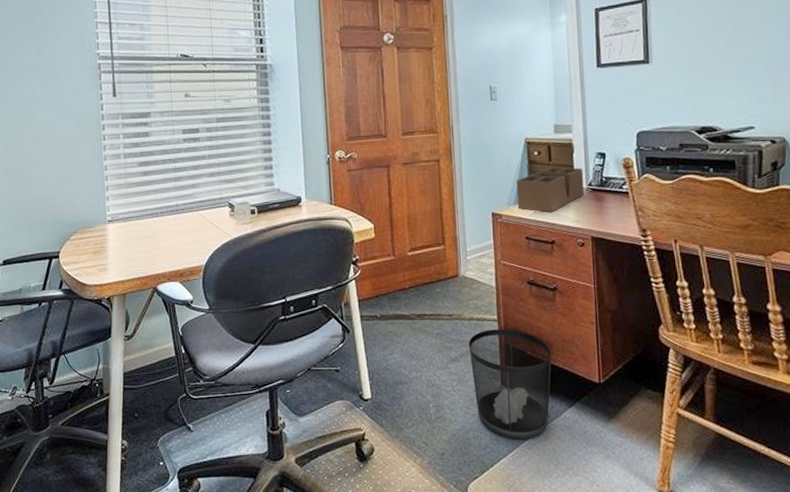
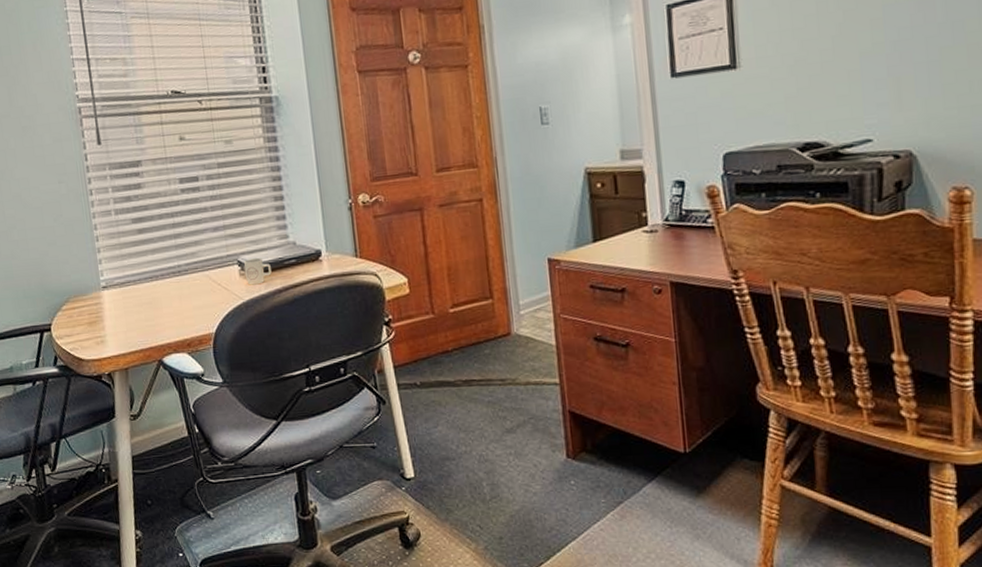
waste bin: present [468,329,552,440] -> none [525,393,627,521]
desk organizer: present [516,167,585,213] -> none [575,200,660,256]

